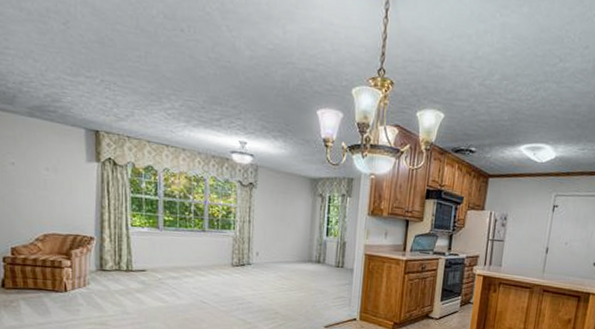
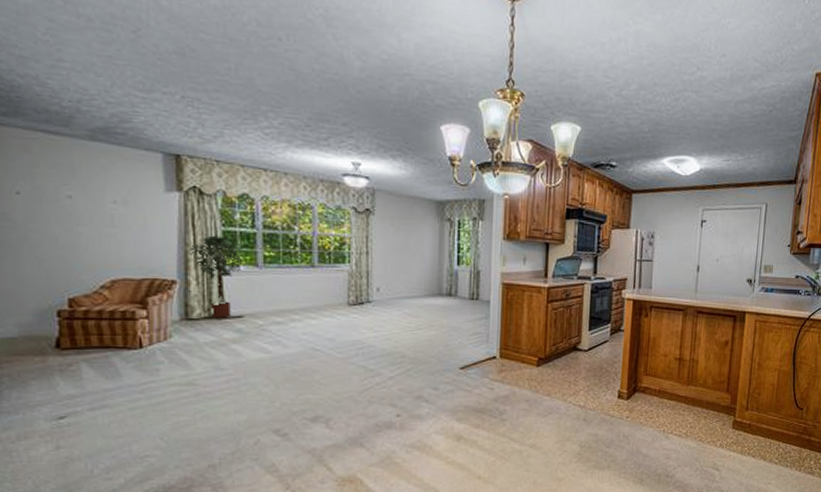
potted tree: none [104,200,149,271] -> present [188,235,245,319]

